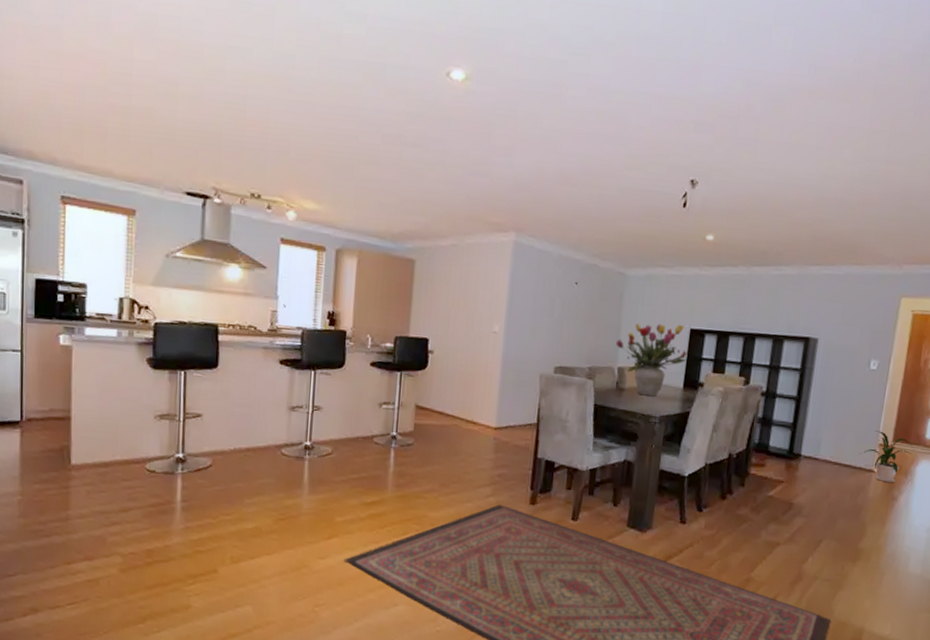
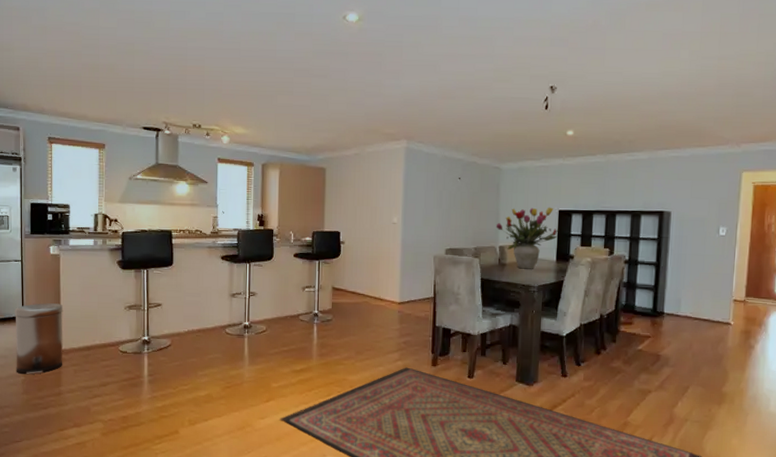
pedal bin: none [10,405,75,494] -> present [15,303,63,375]
house plant: present [858,430,912,484] -> none [715,288,764,334]

